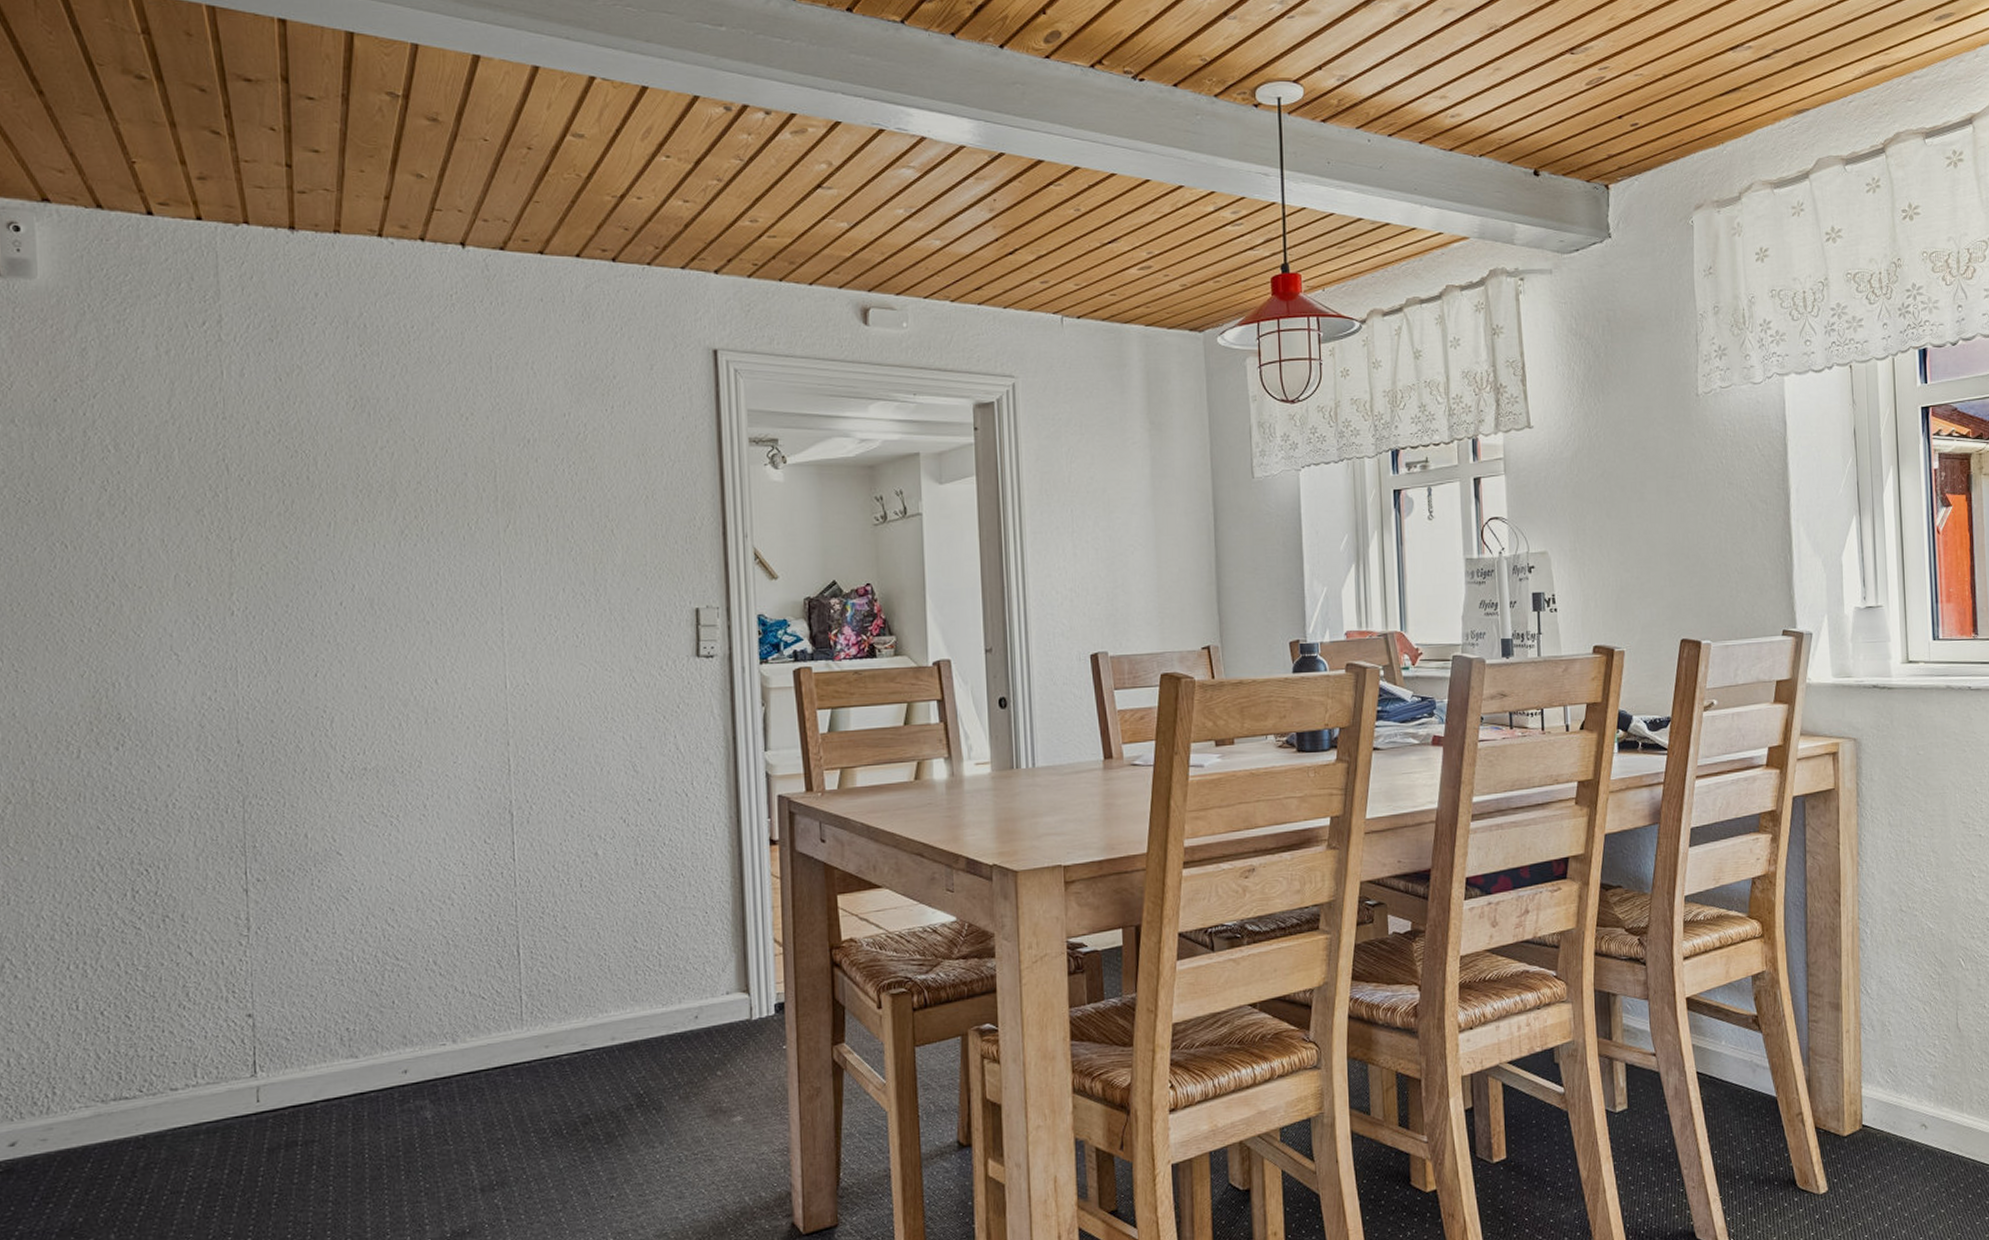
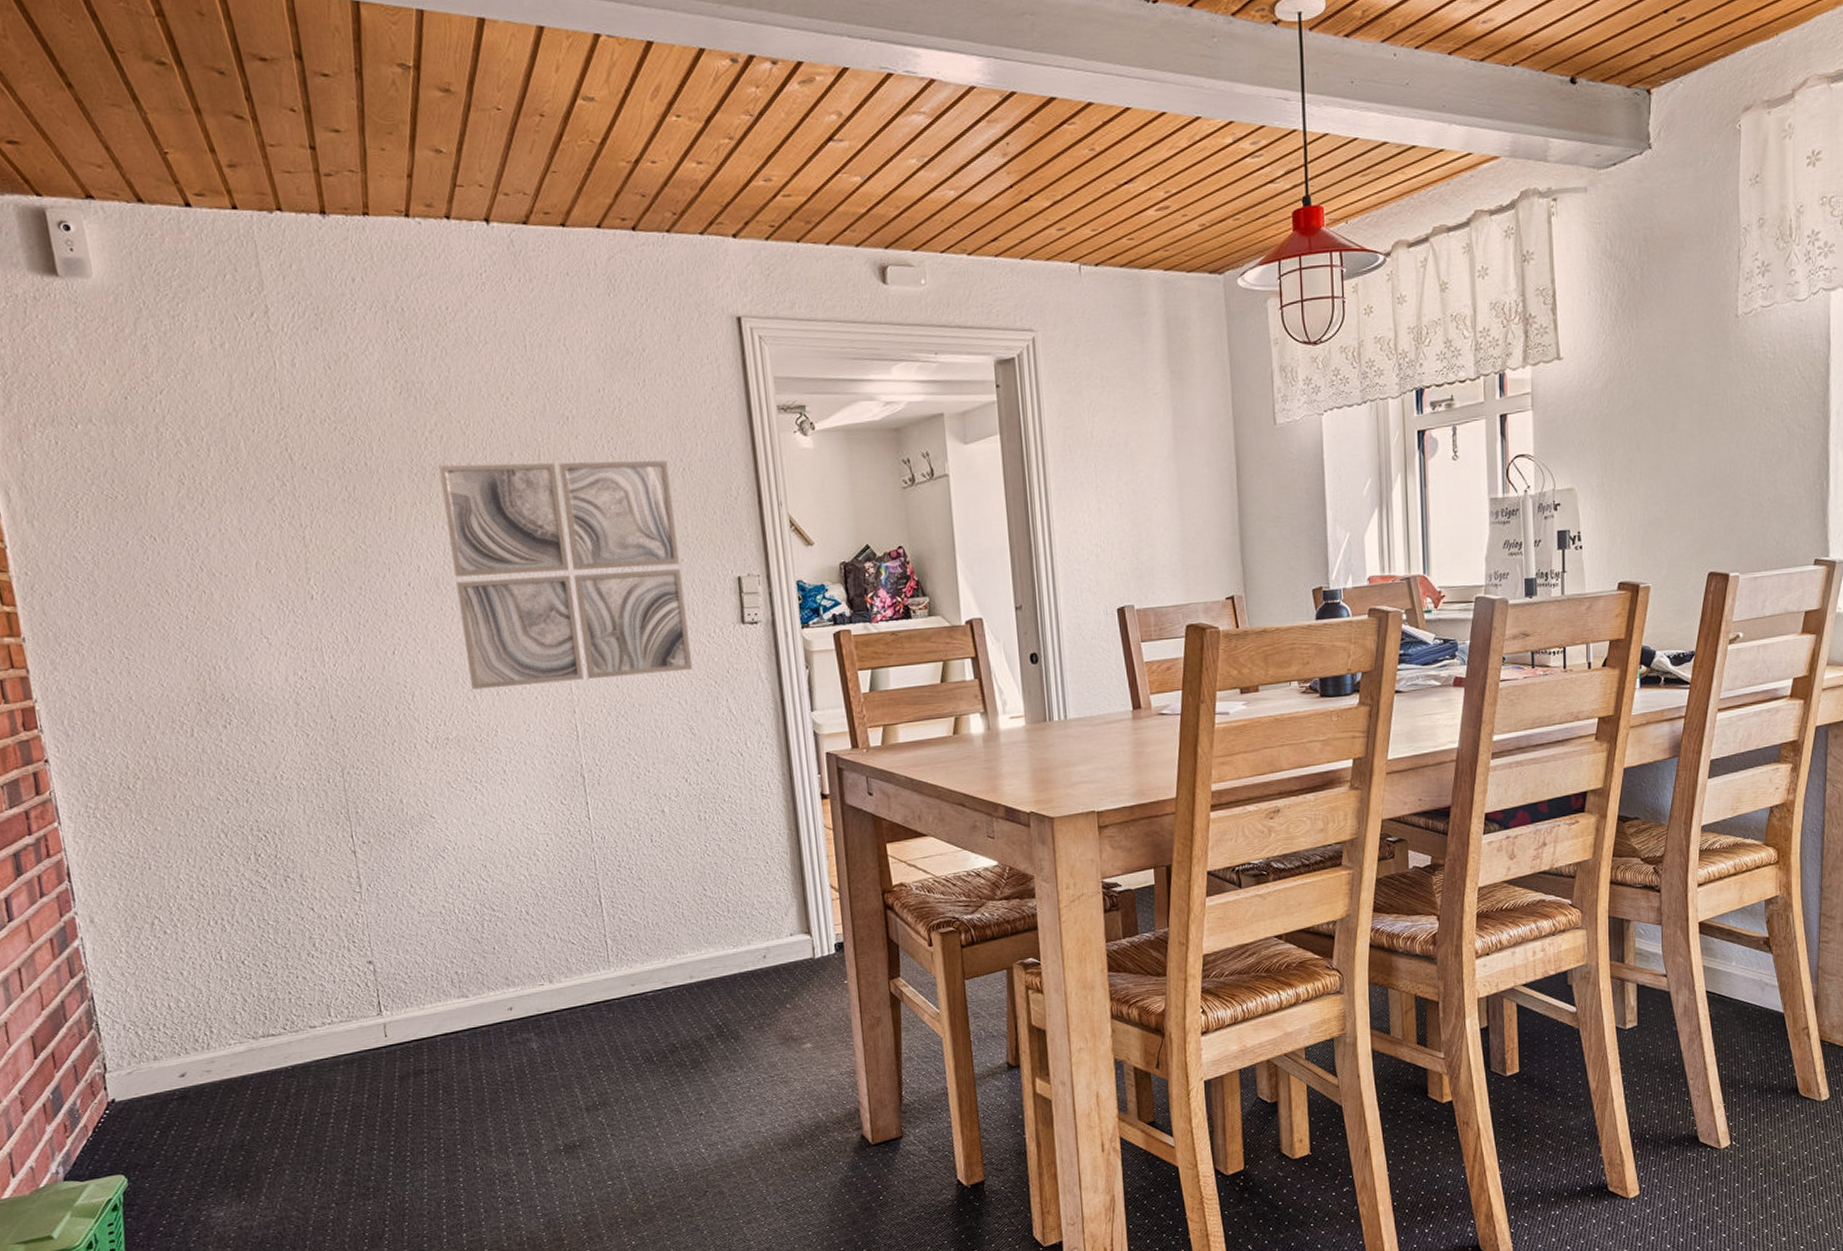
wall art: none [386,482,640,717] -> present [438,460,692,690]

